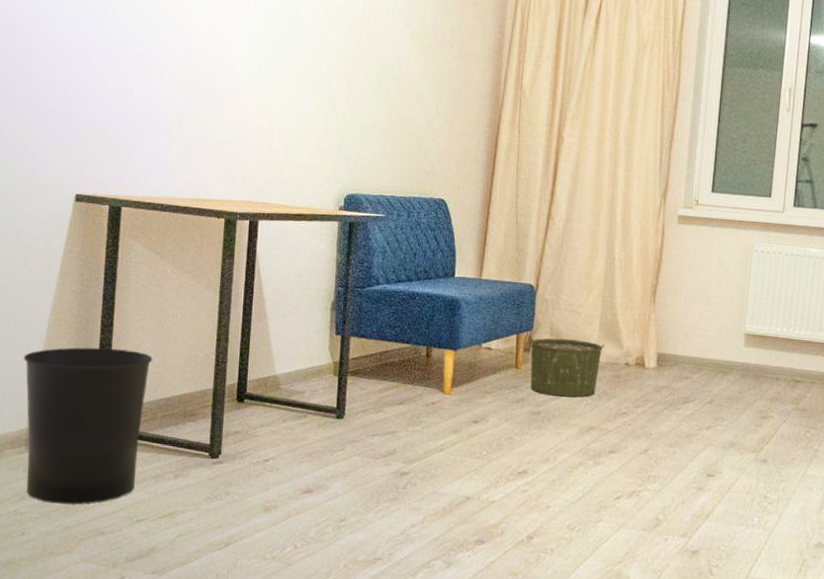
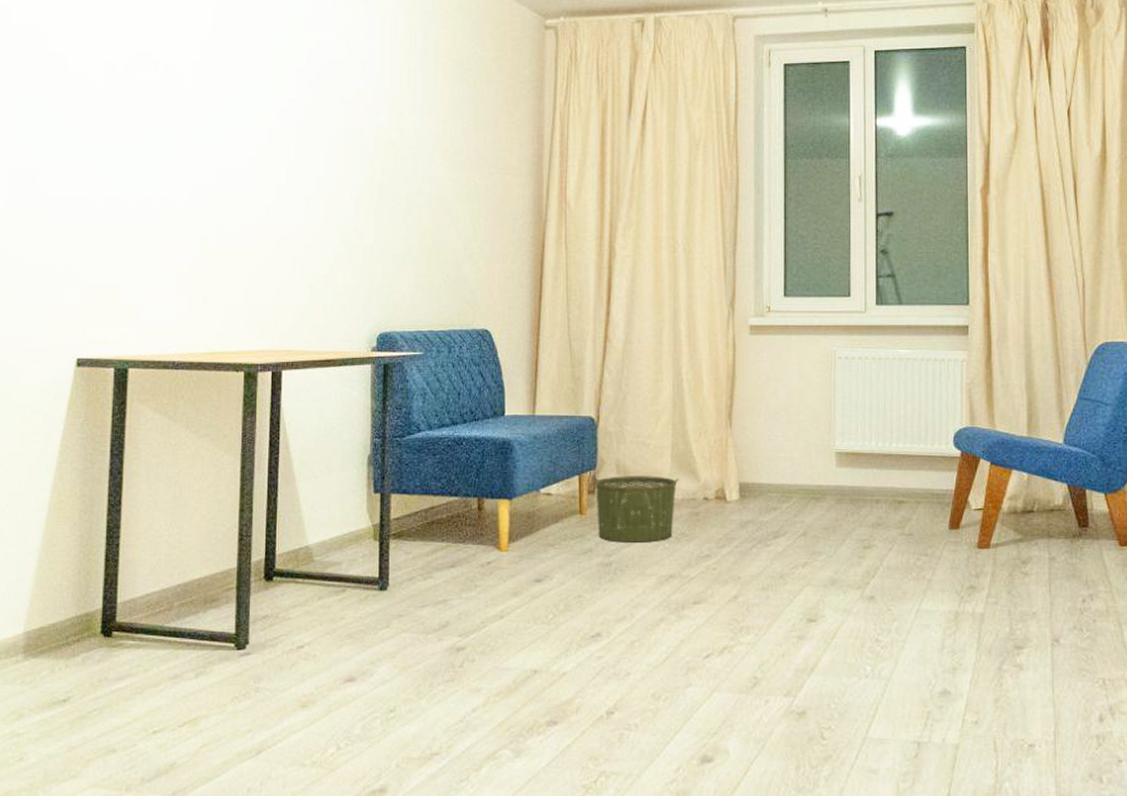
waste bin: present [23,347,153,504] -> none [19,530,167,718]

